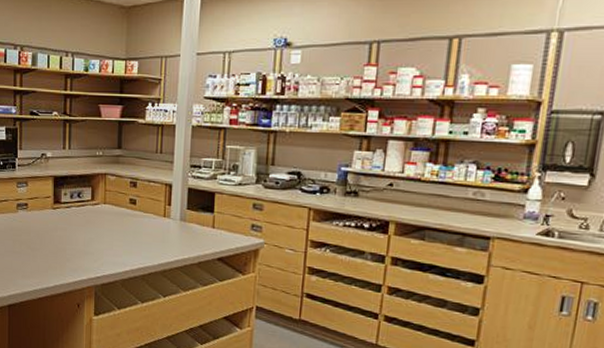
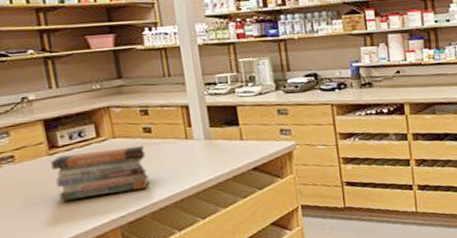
book stack: none [52,211,127,256] -> present [50,145,149,202]

